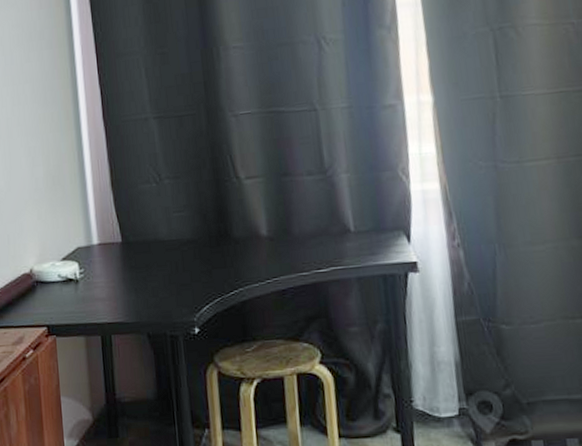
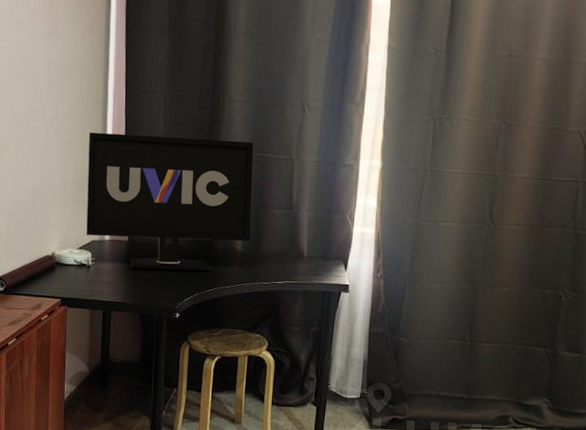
monitor: none [59,95,277,277] -> present [86,132,254,271]

